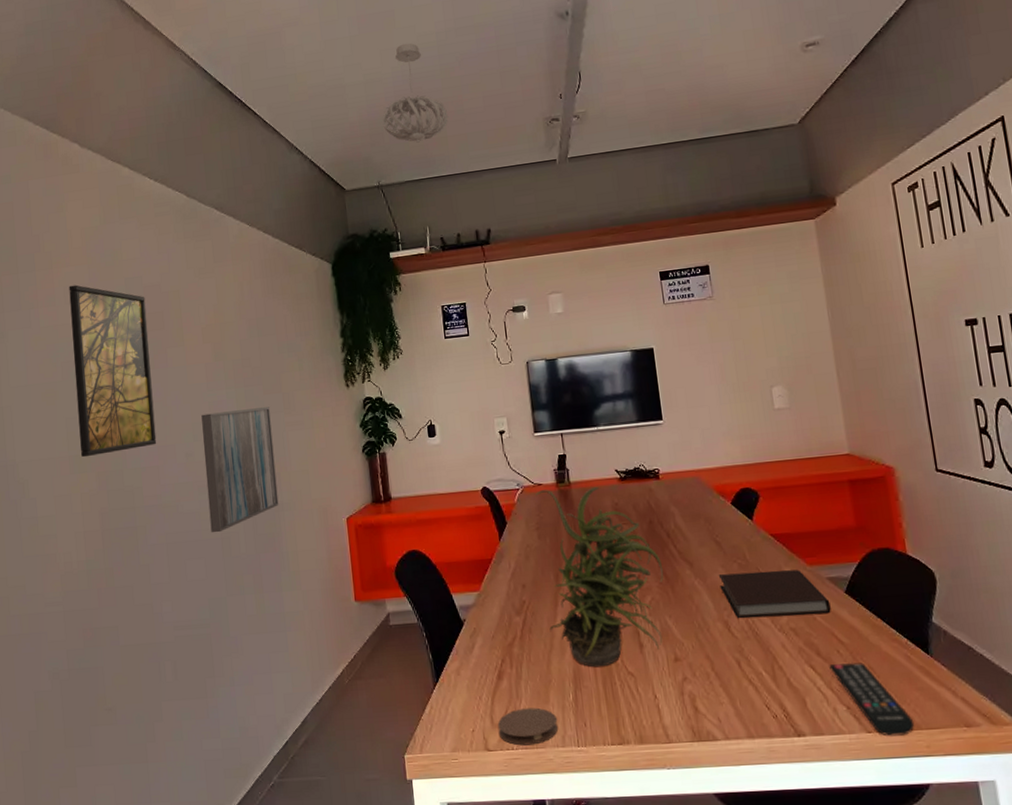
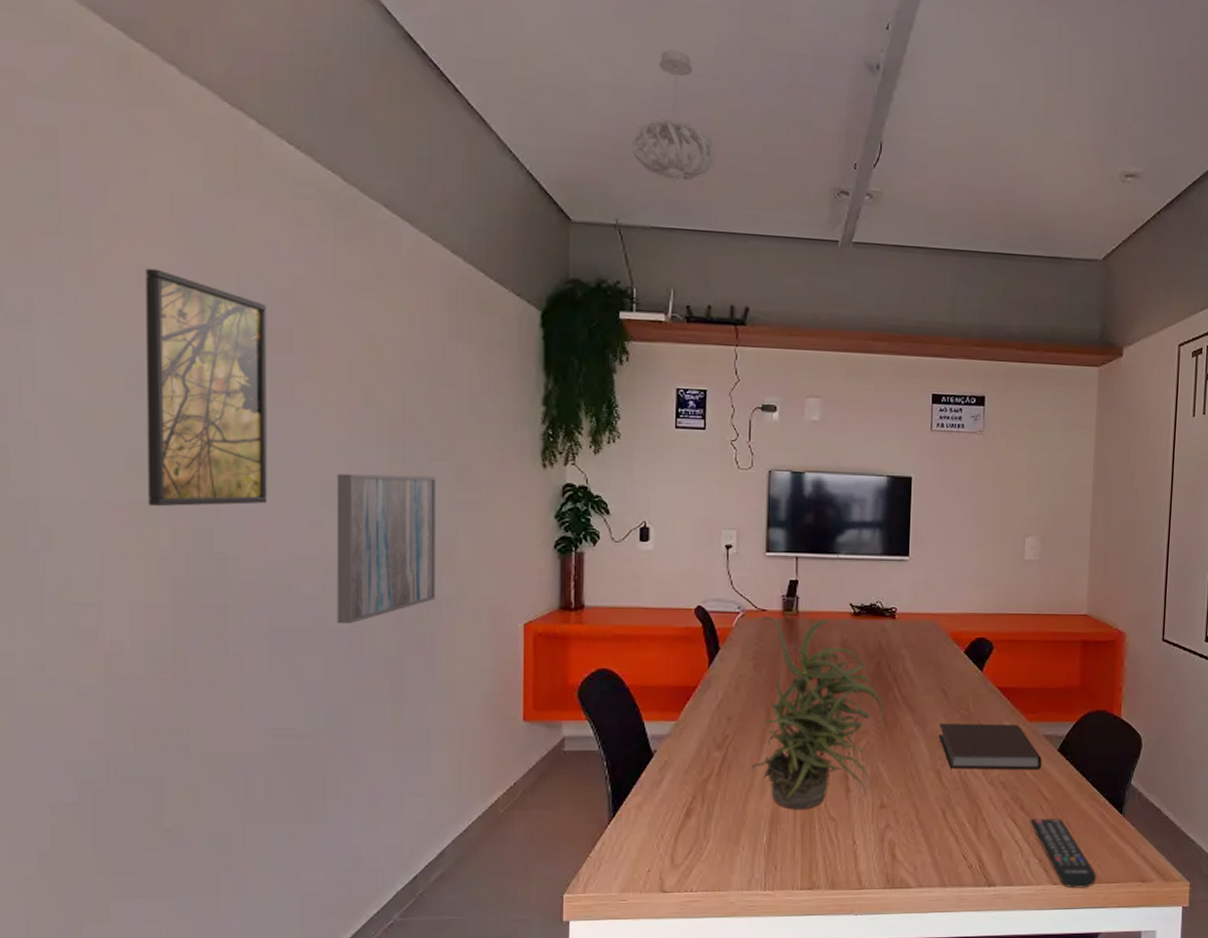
coaster: present [497,707,559,746] -> none [678,849,746,888]

